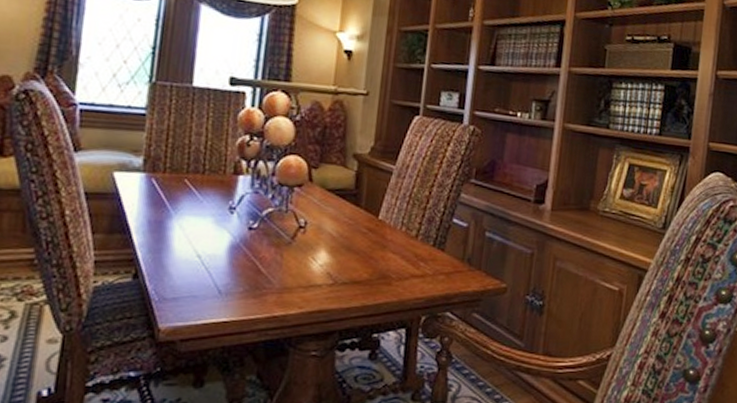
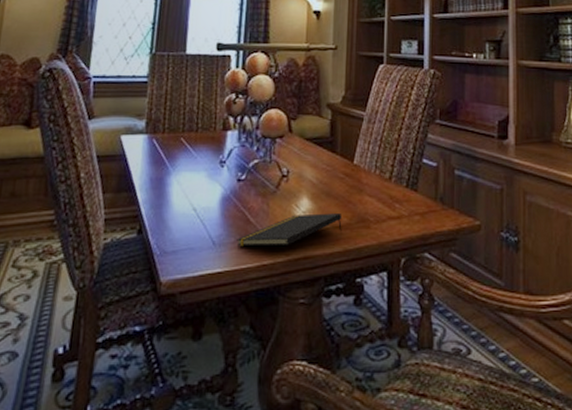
notepad: none [245,267,363,298] -> present [236,213,342,247]

